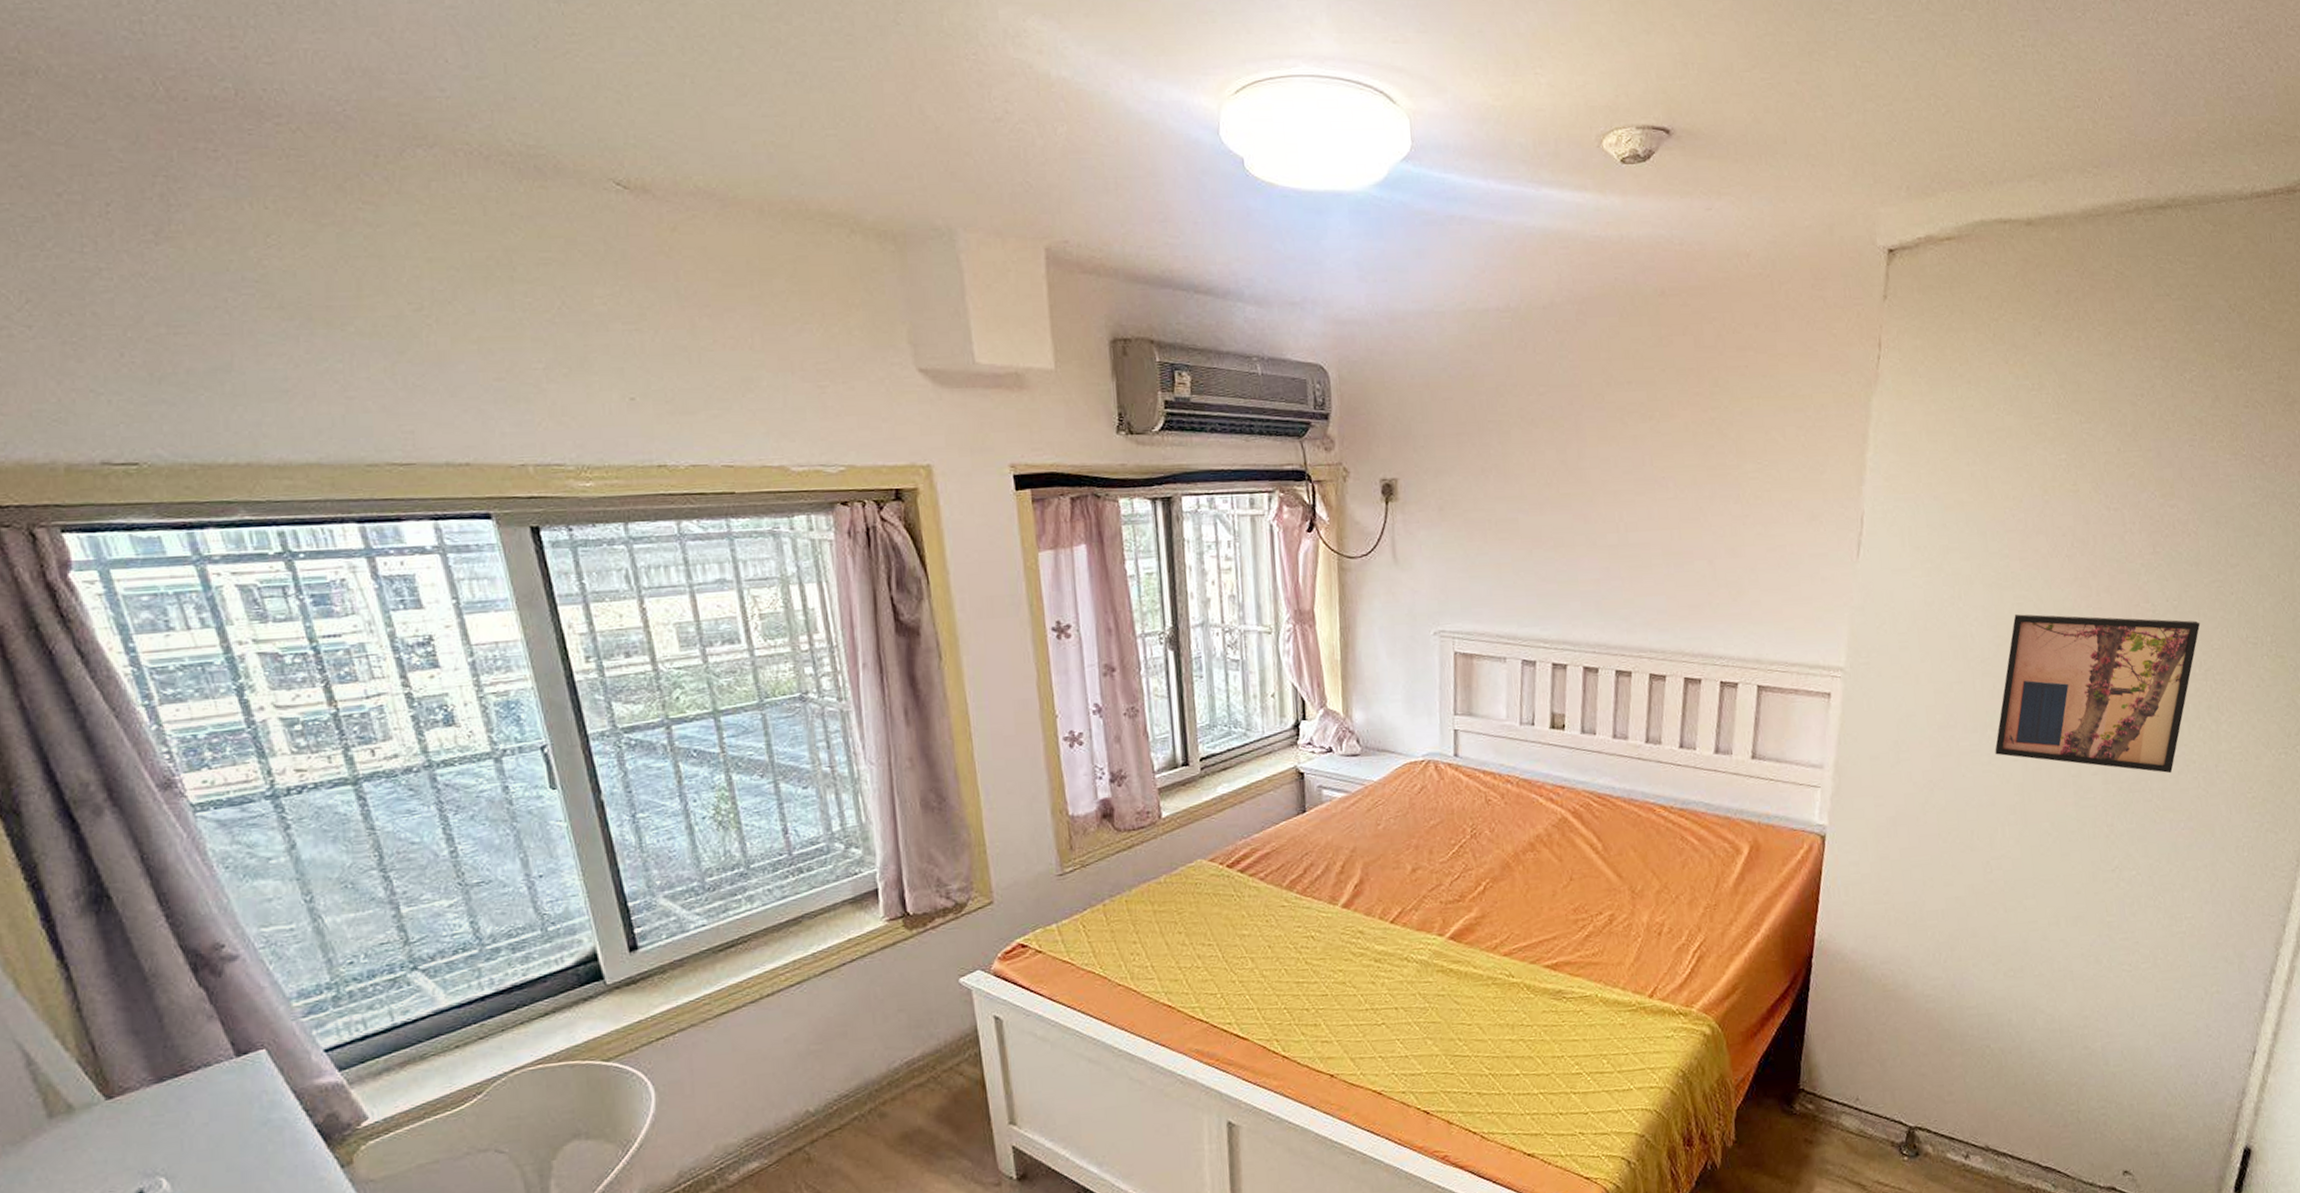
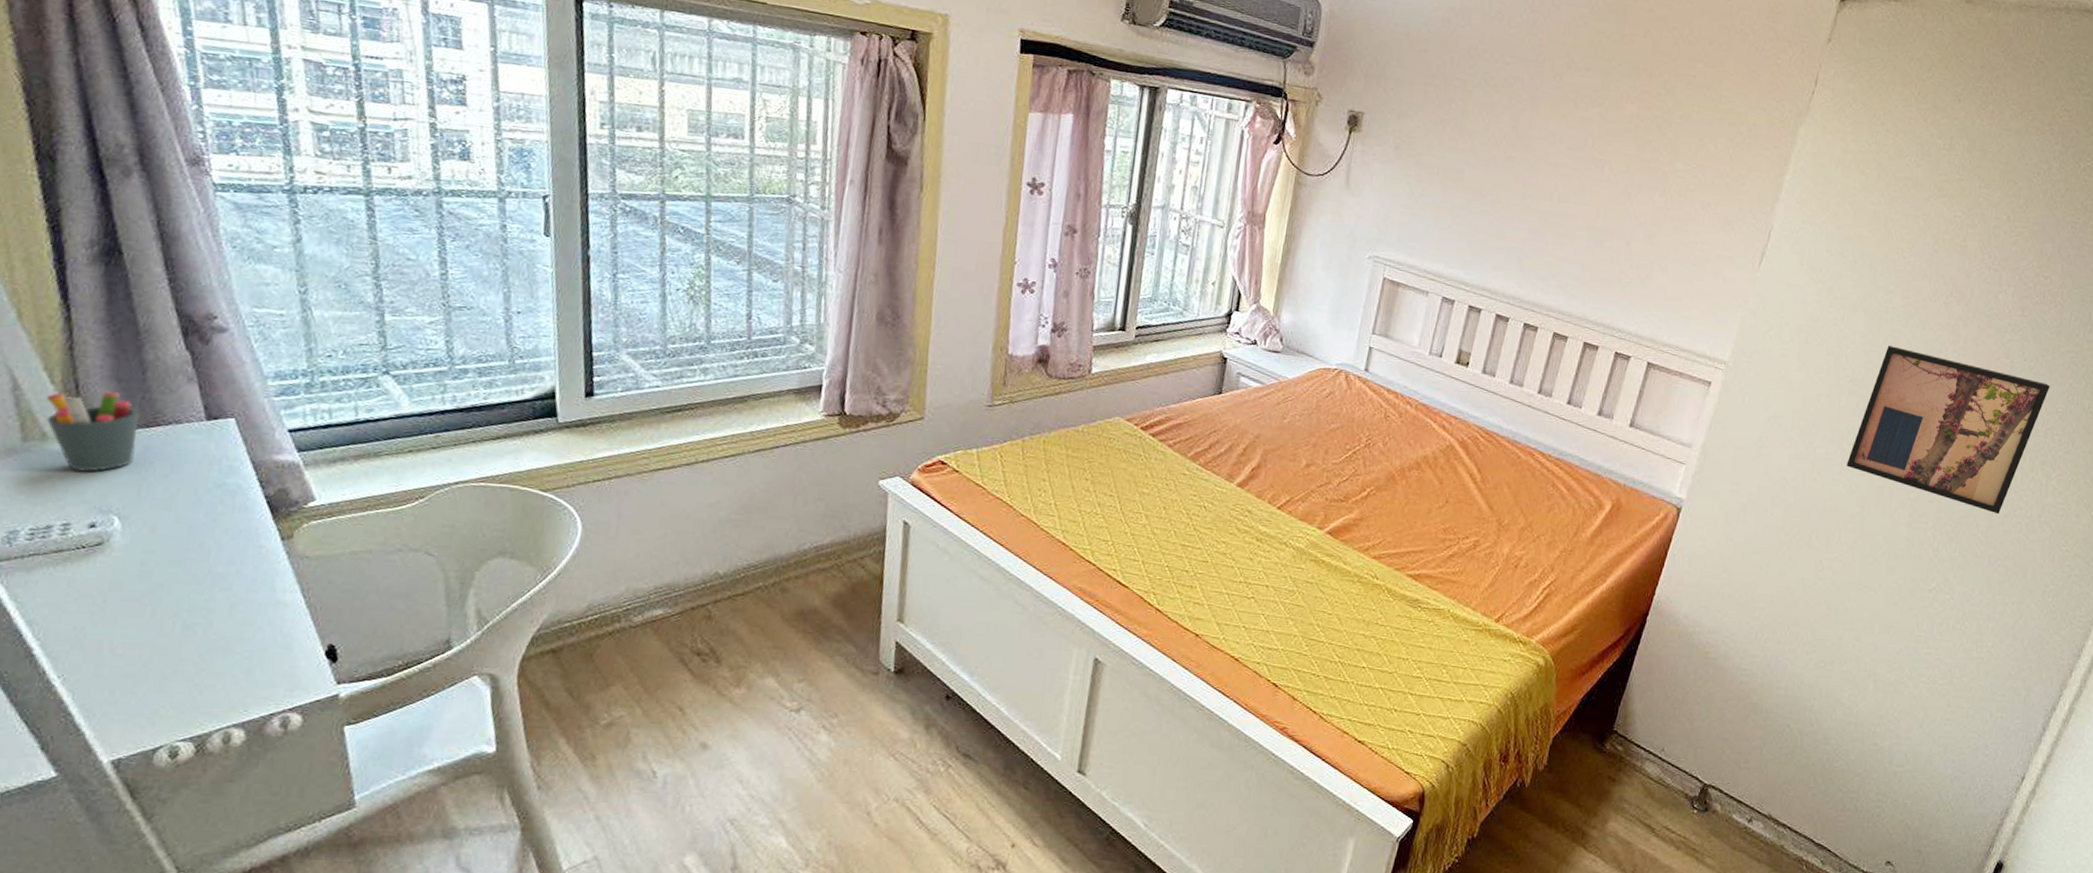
pen holder: none [64,1046,168,1138] -> present [46,391,141,473]

